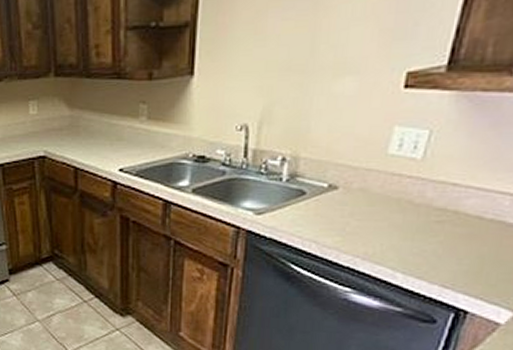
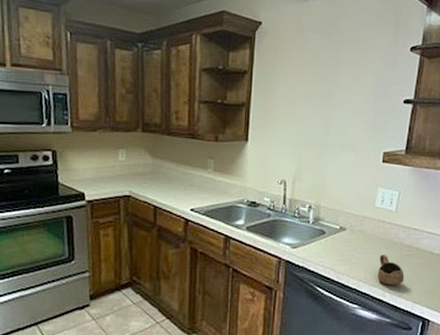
cup: none [385,221,430,264] -> present [377,254,404,286]

